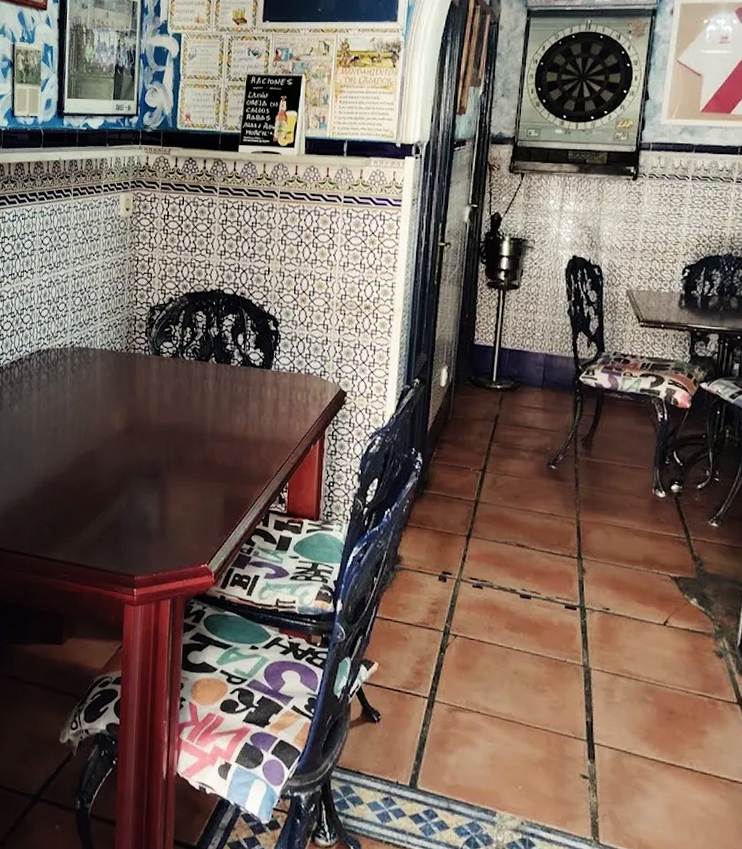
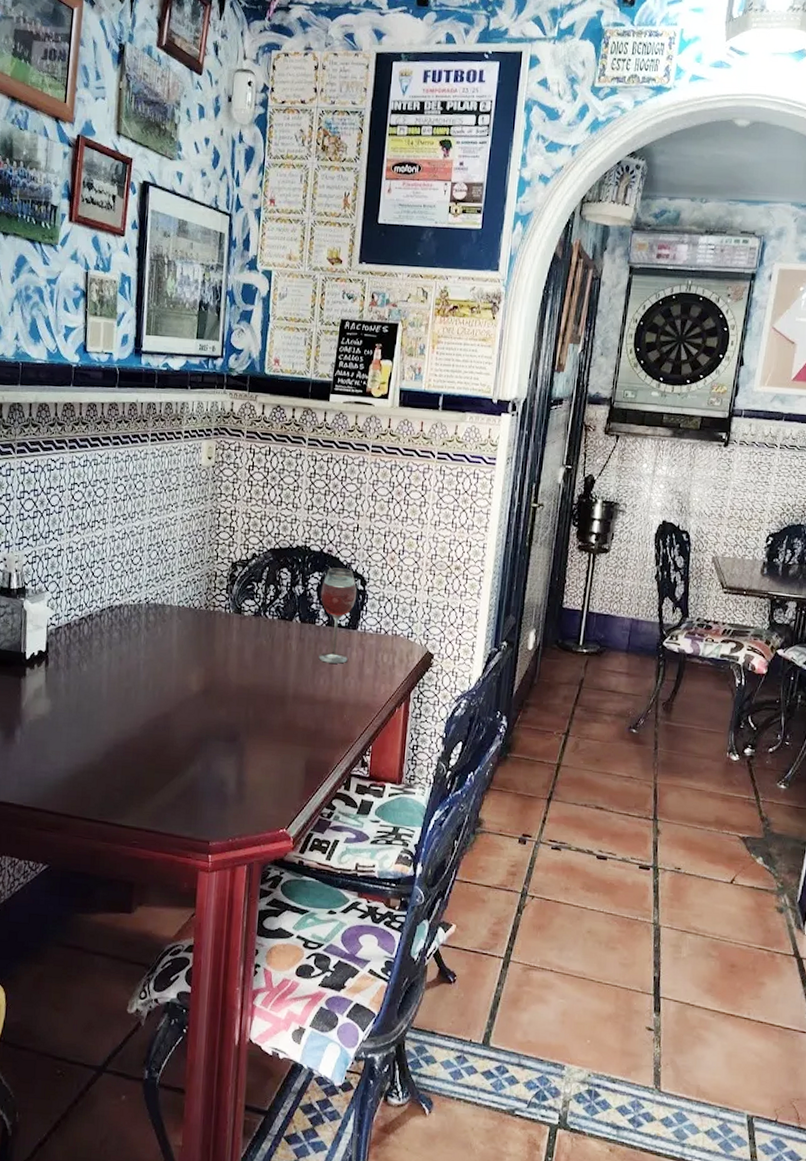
wineglass: none [235,310,269,402] -> present [319,568,357,664]

